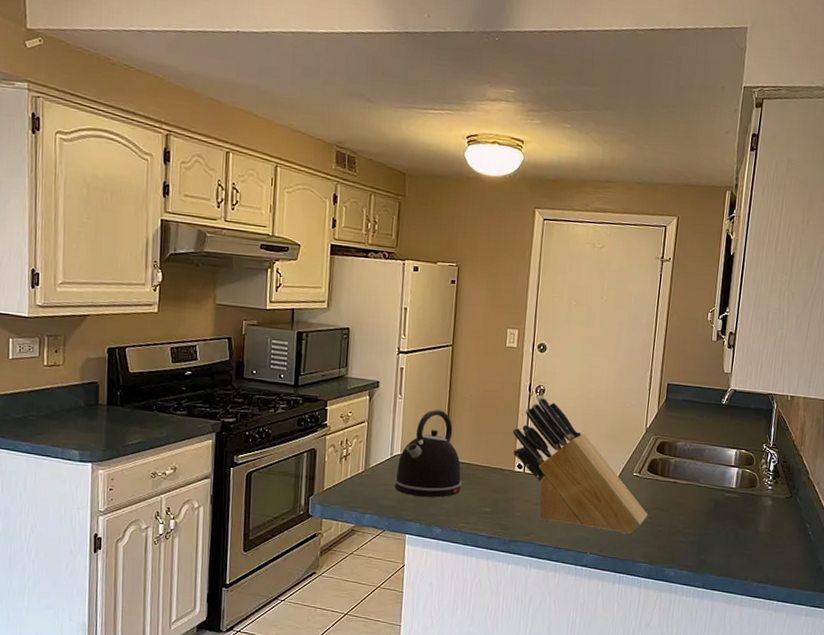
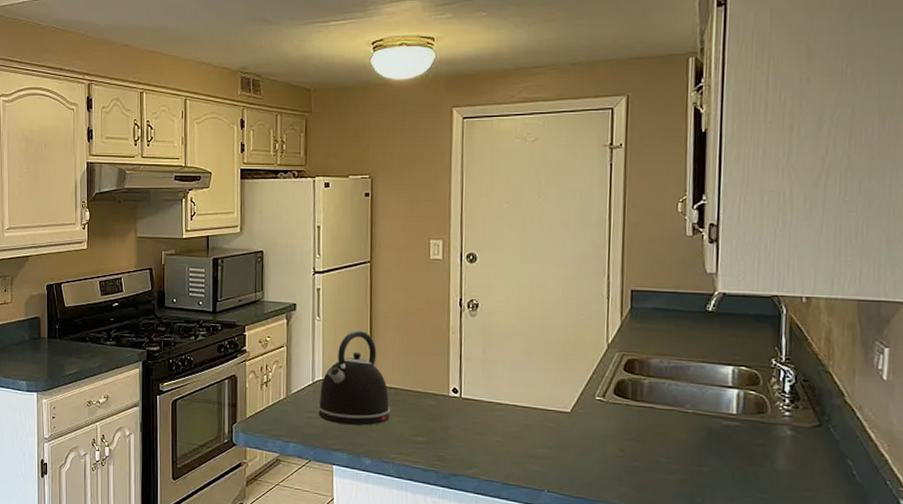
knife block: present [512,397,648,534] -> none [443,313,620,469]

